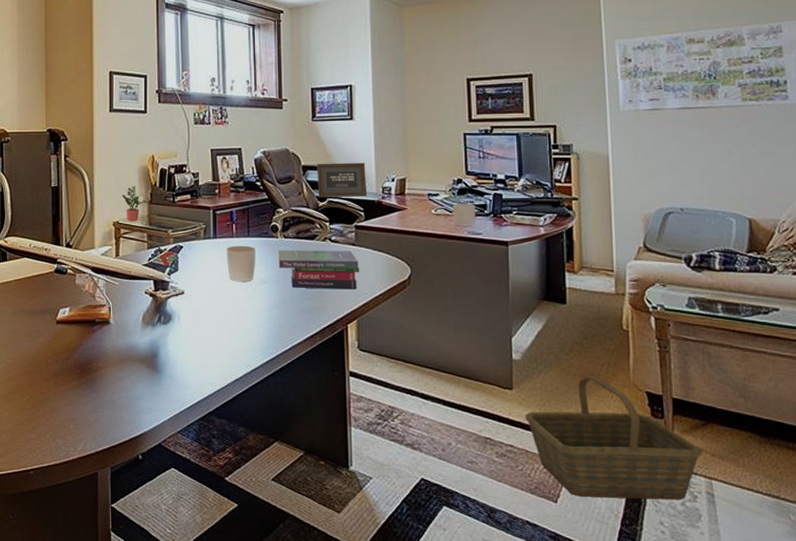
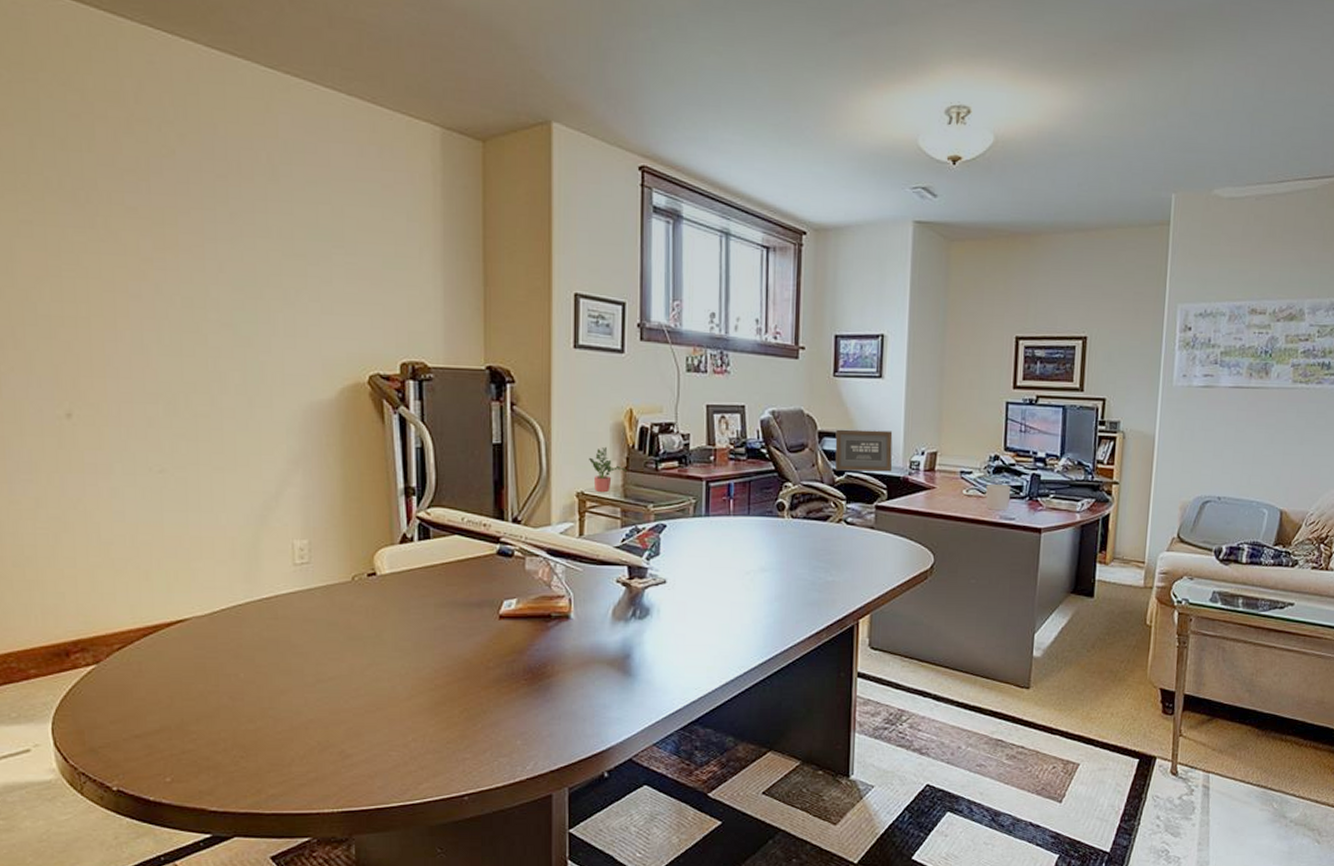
mug: present [226,245,256,282] -> none [720,525,756,570]
books: present [278,250,360,290] -> none [783,532,878,580]
basket: present [525,377,703,501] -> none [1039,674,1205,795]

